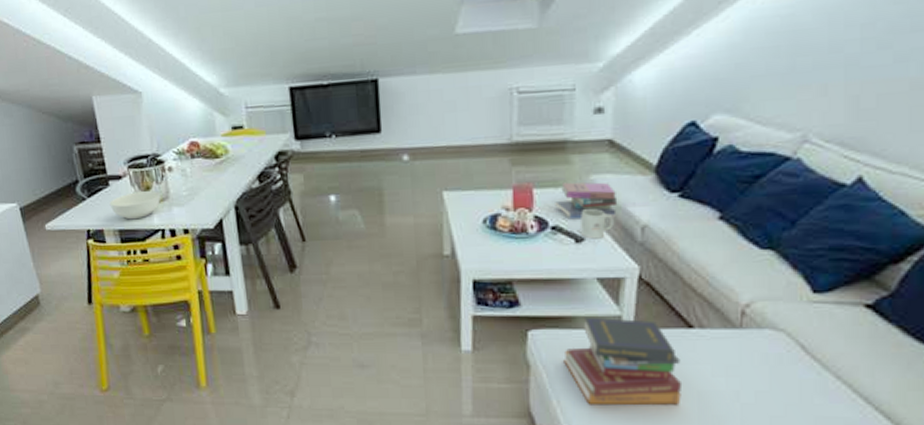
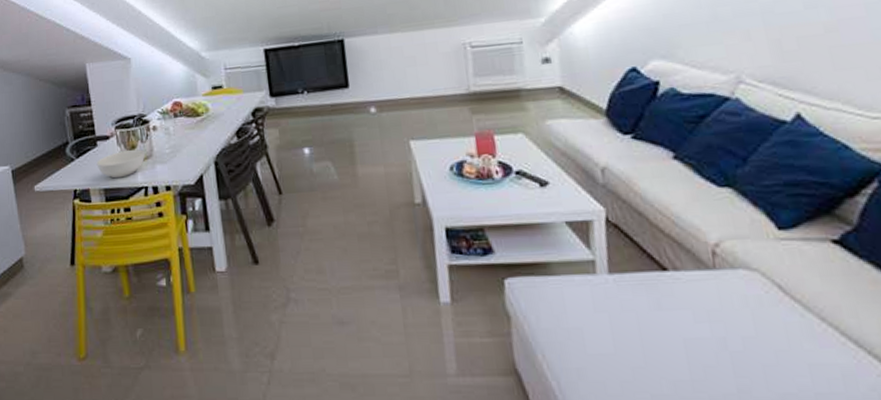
books: present [555,182,617,219] -> none [516,127,576,164]
books: present [563,317,683,405] -> none [543,262,668,359]
mug: present [579,208,614,239] -> none [541,152,575,183]

